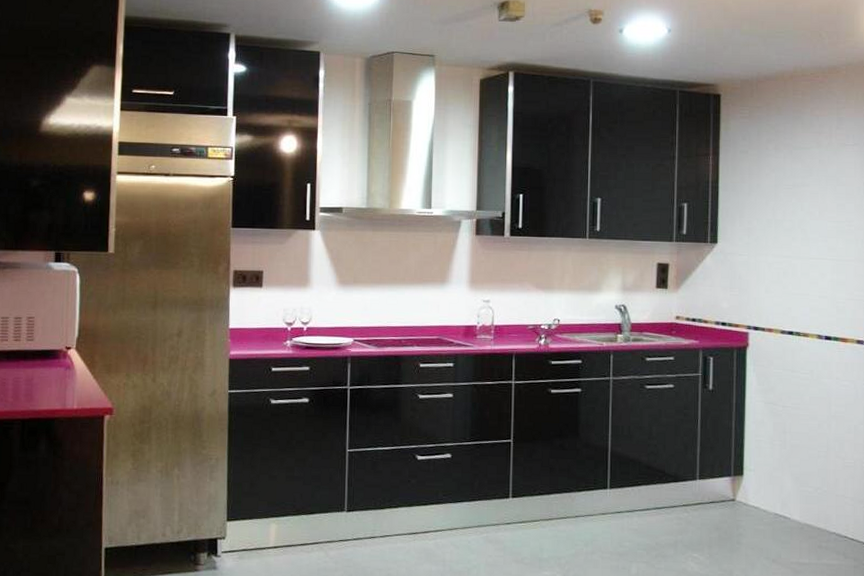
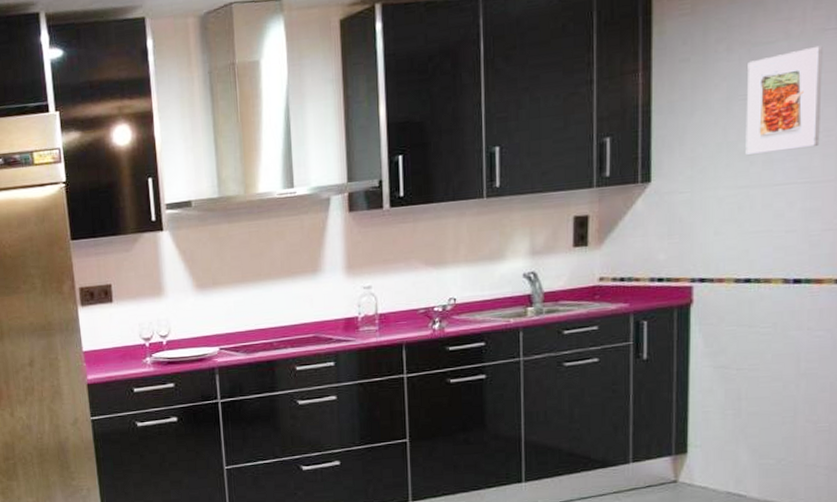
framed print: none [789,156,844,233] -> present [745,45,823,156]

